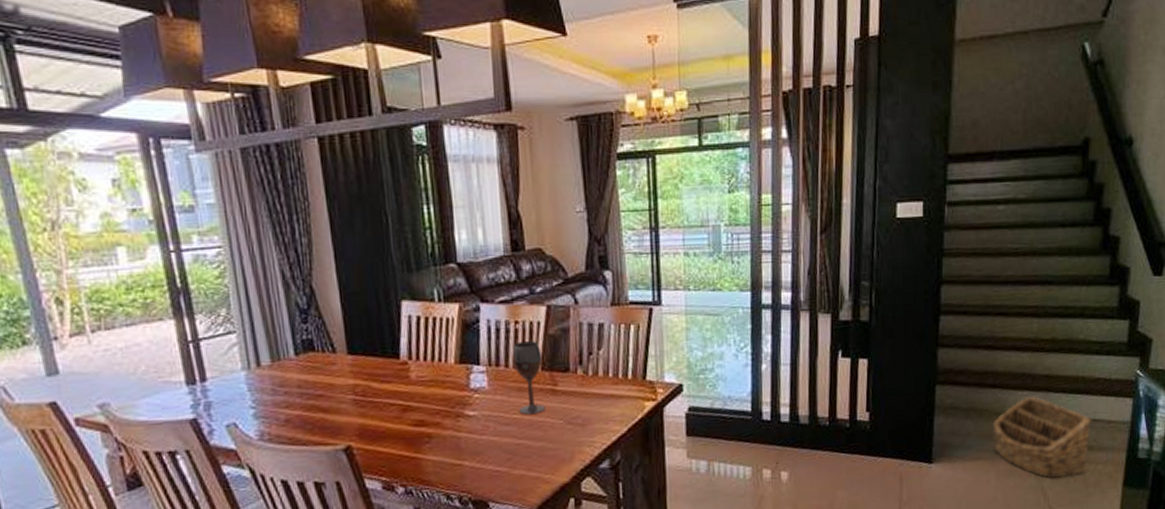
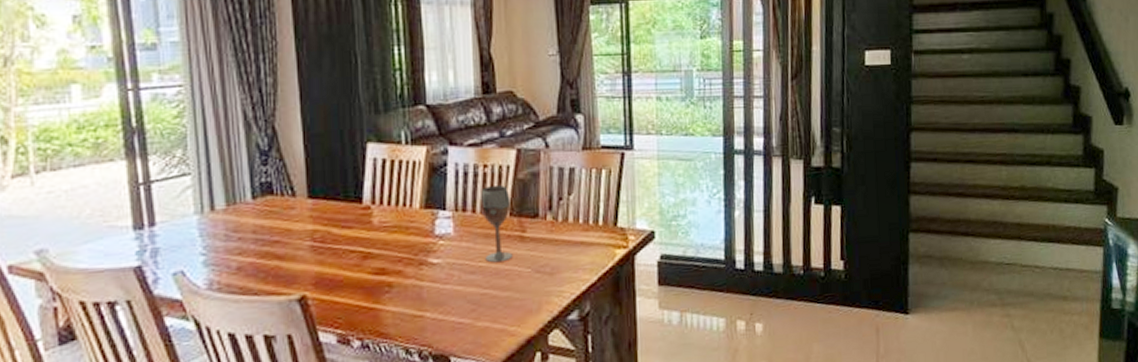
basket: present [993,396,1092,478] -> none [967,245,1065,330]

